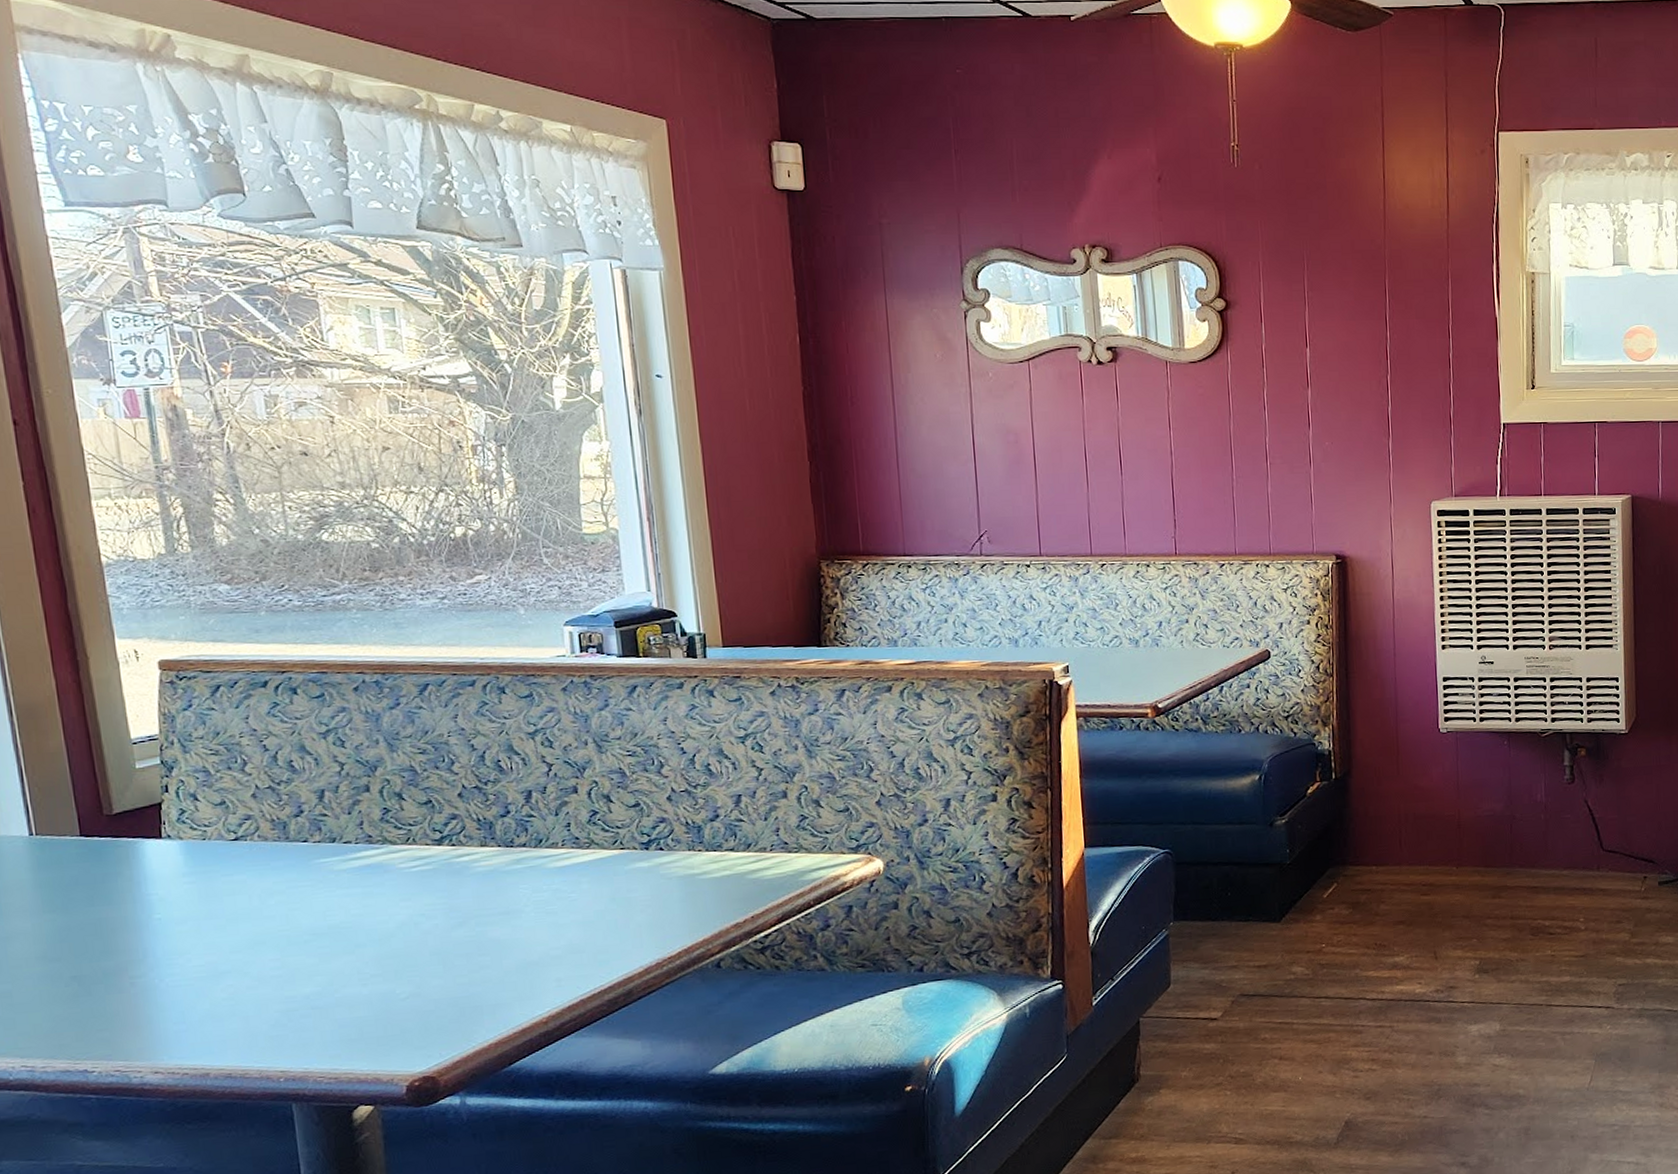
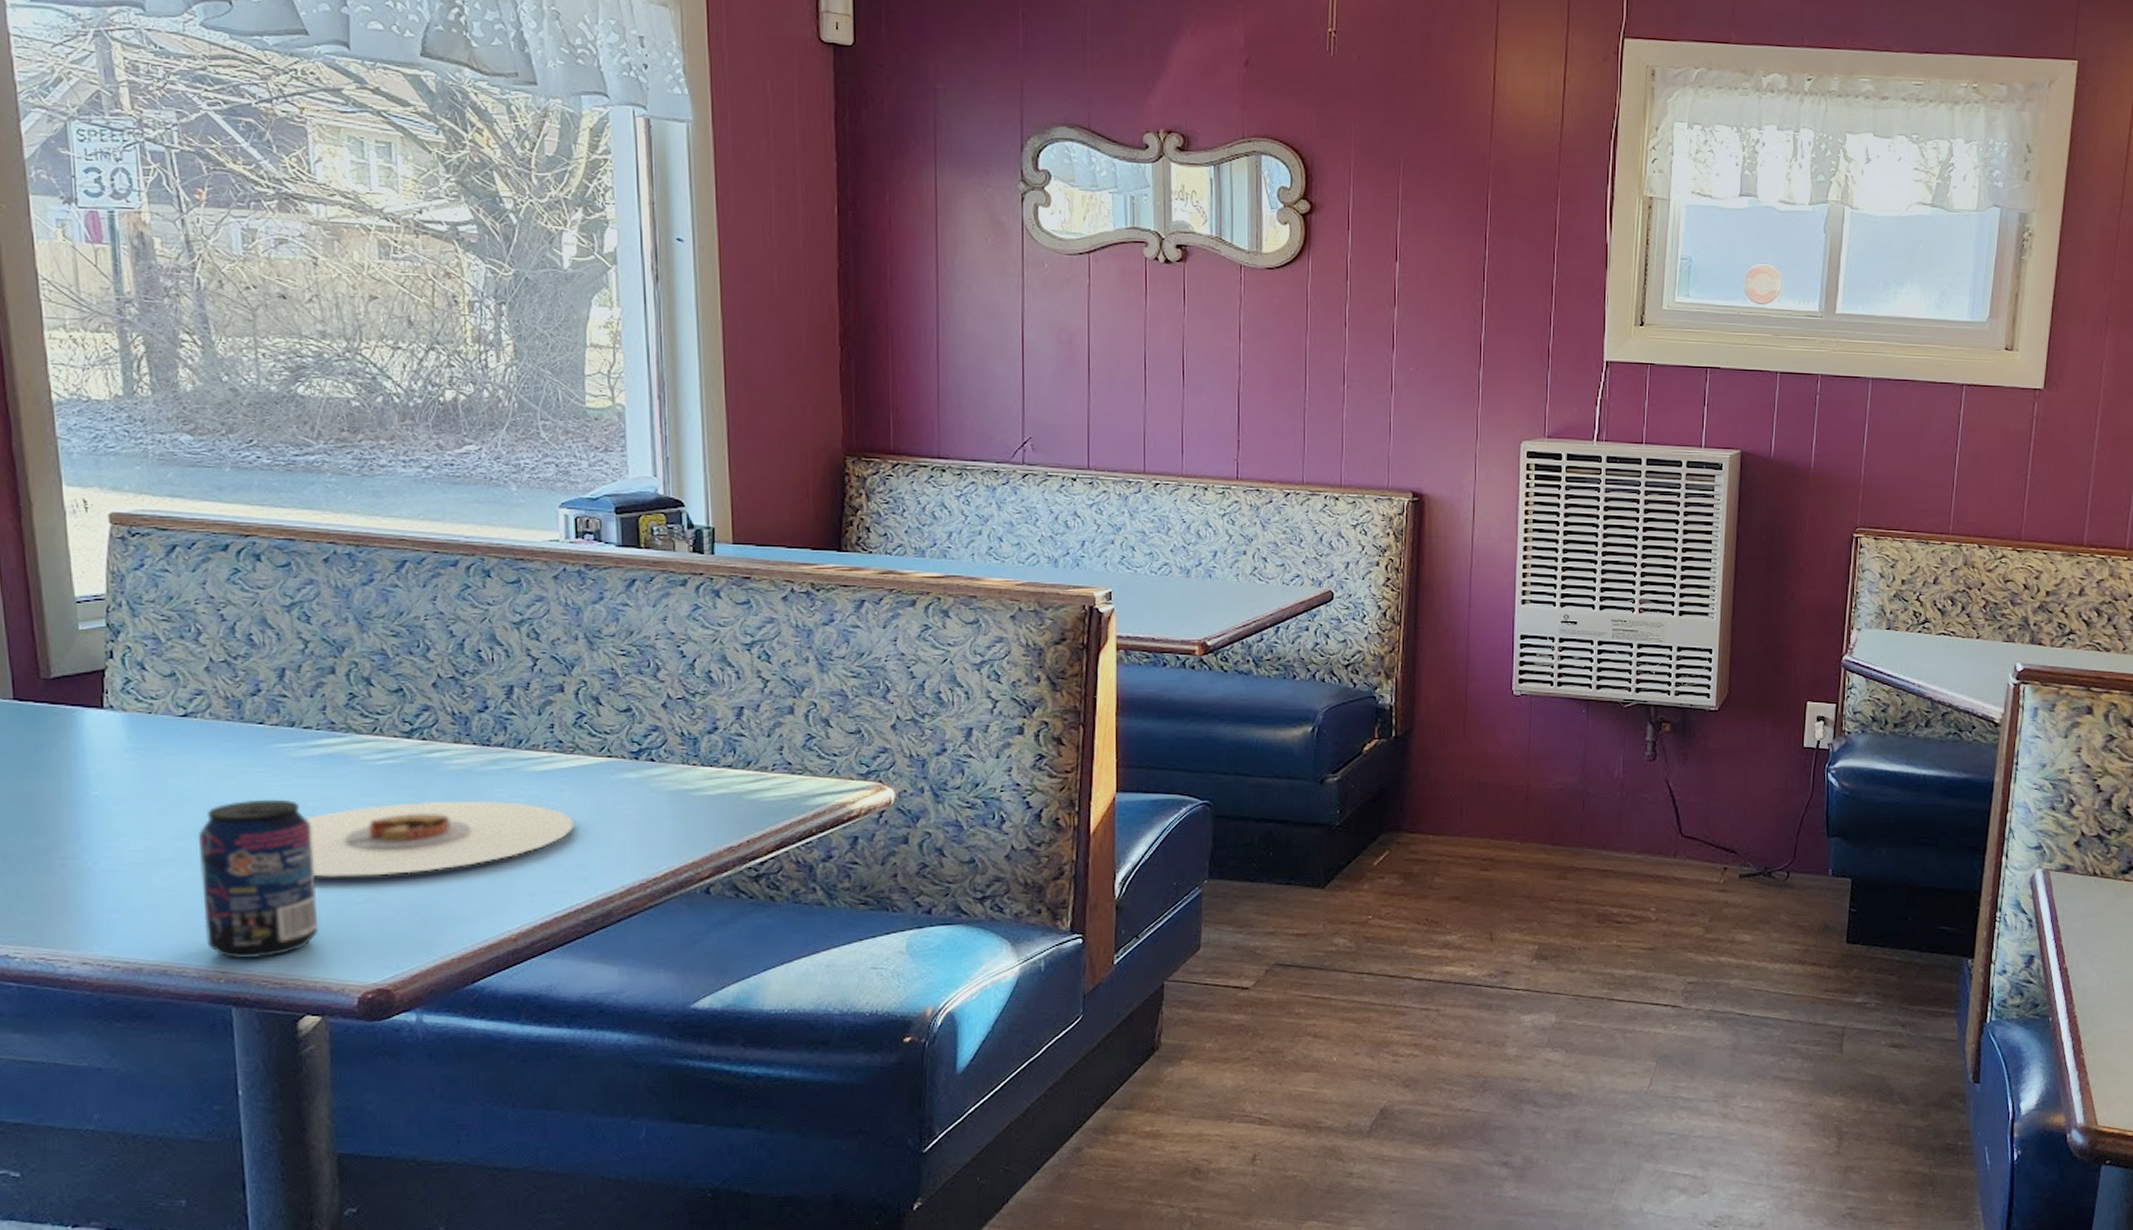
beverage can: none [254,909,368,1059] -> present [199,799,319,960]
plate: none [349,896,594,978] -> present [305,800,574,877]

